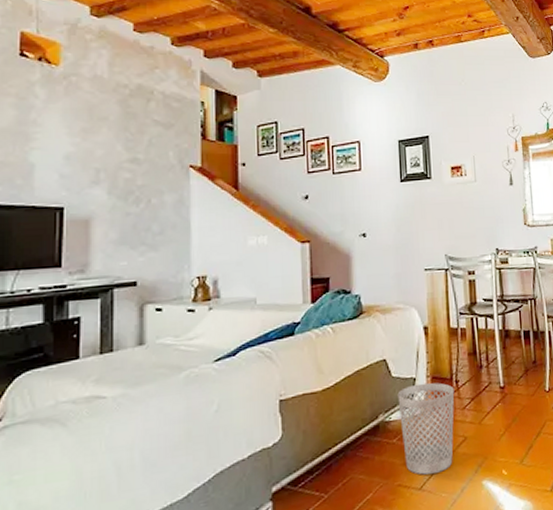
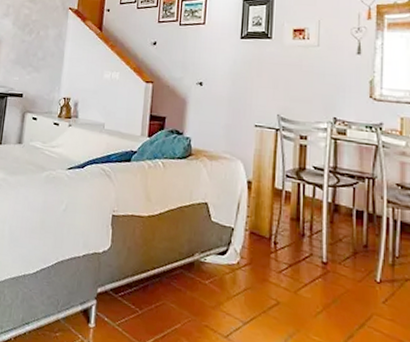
wastebasket: present [397,382,455,475] -> none [214,234,272,328]

